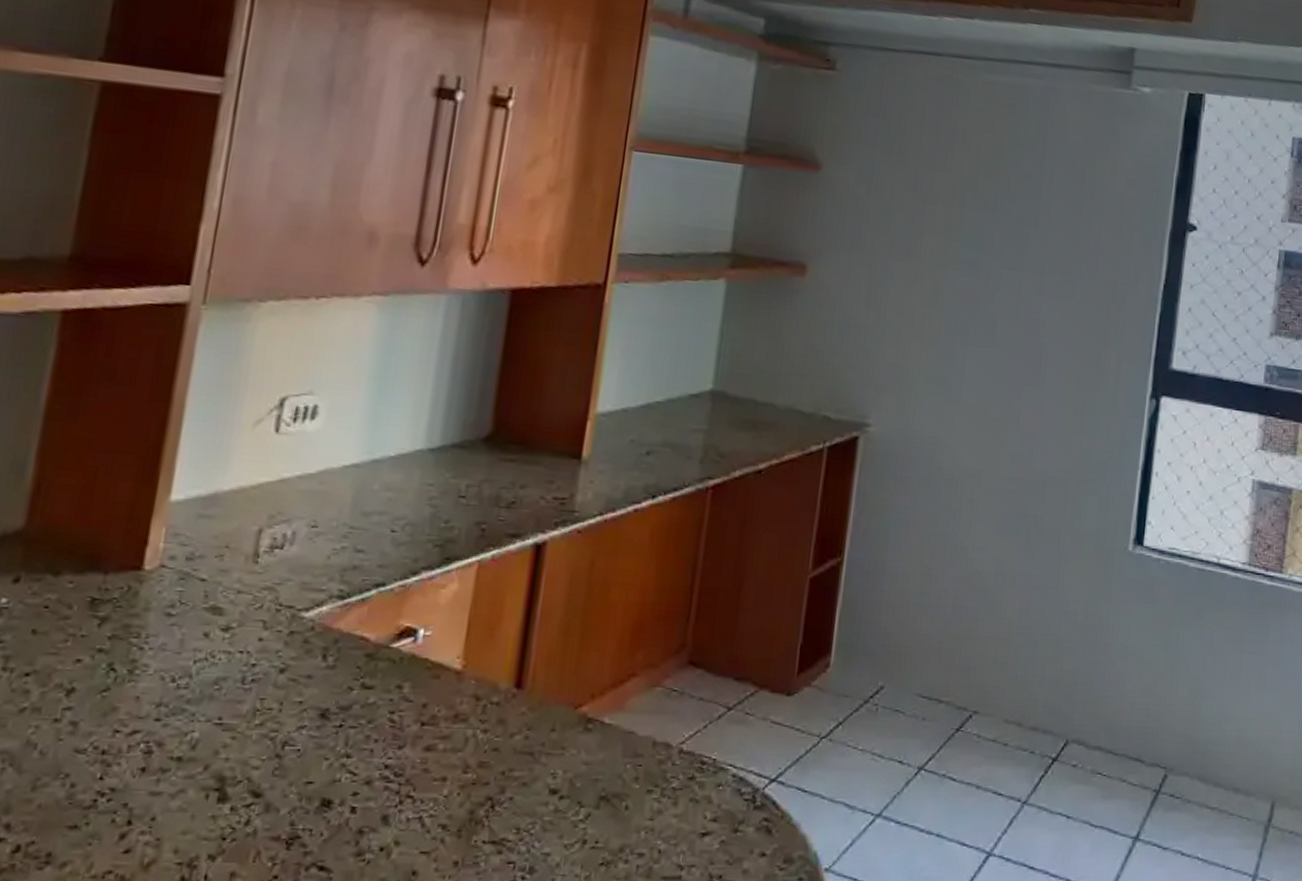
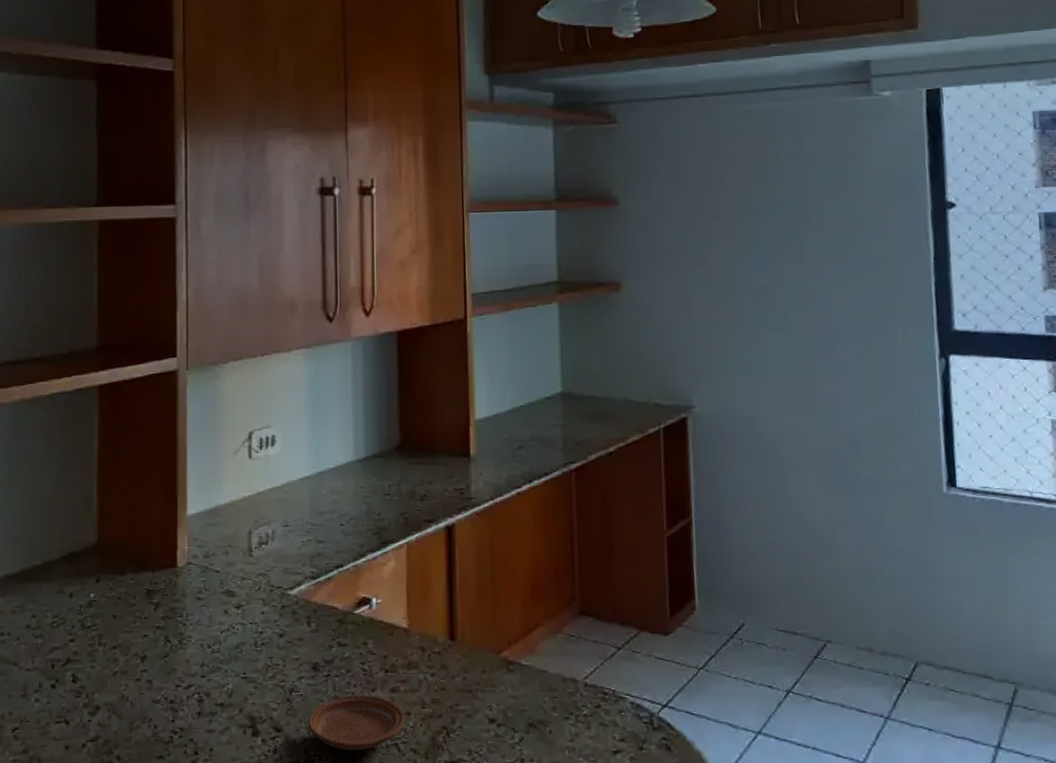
plate: none [301,752,438,825] -> present [308,694,405,751]

